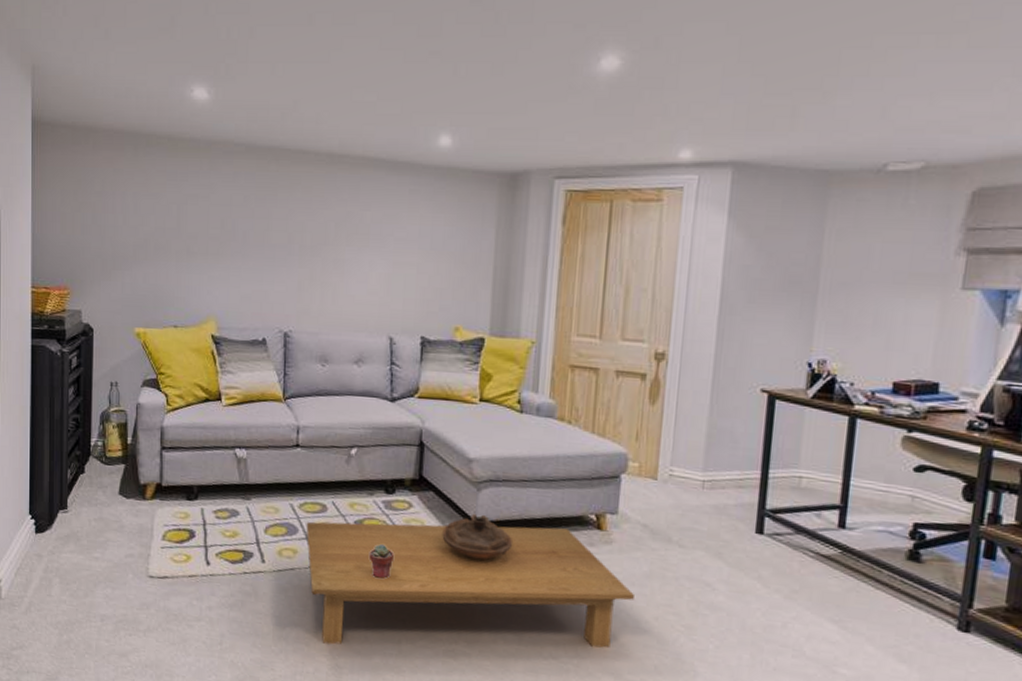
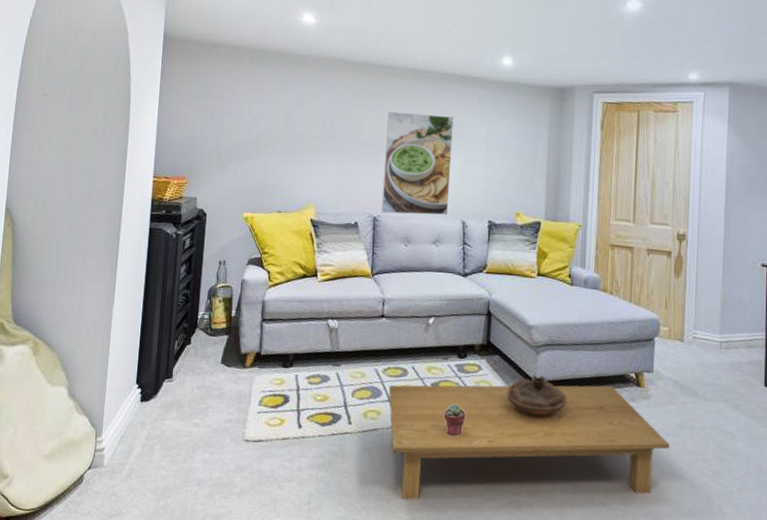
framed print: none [293,206,379,330] -> present [381,111,454,215]

